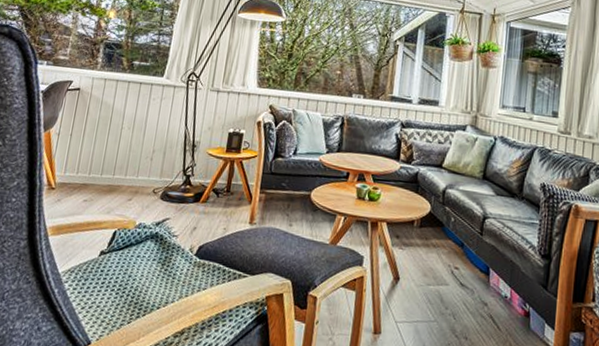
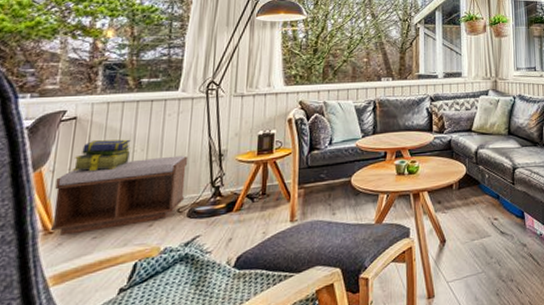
bench: none [52,136,166,197] -> present [50,155,189,236]
stack of books: none [73,111,121,142] -> present [72,139,131,172]

